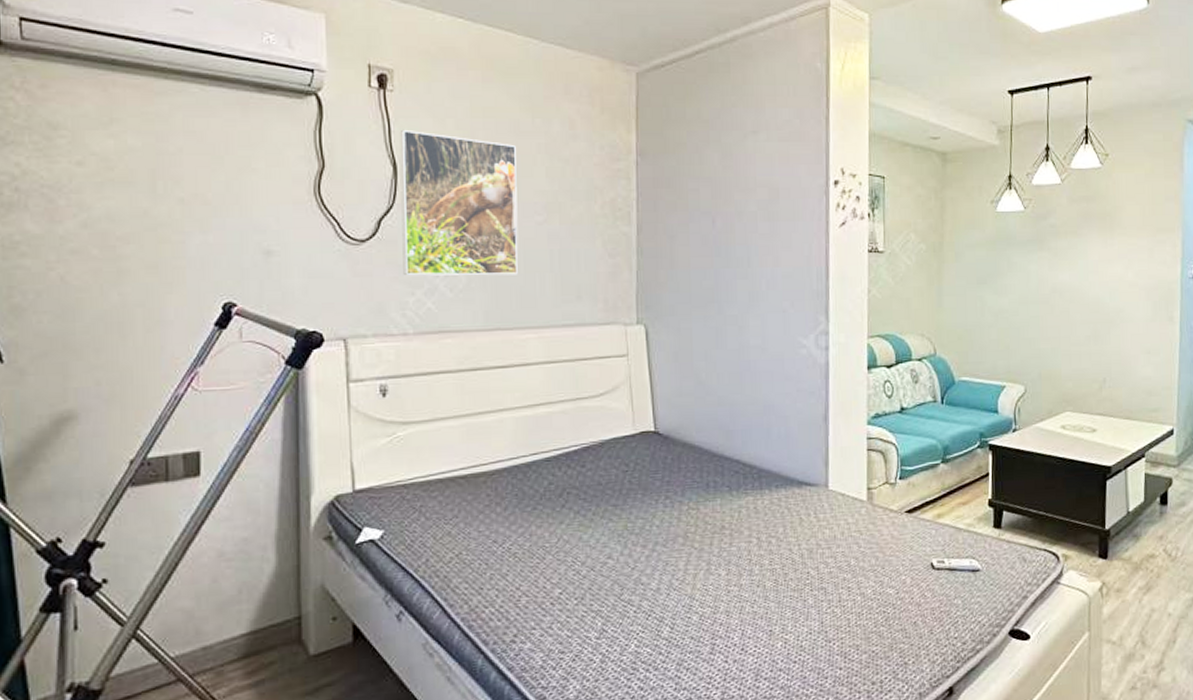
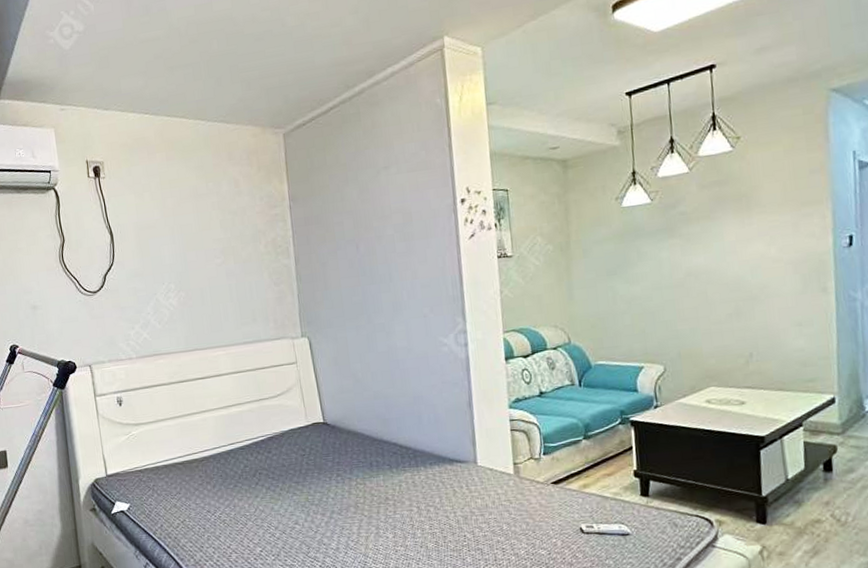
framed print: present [399,129,518,276] -> none [112,205,206,314]

